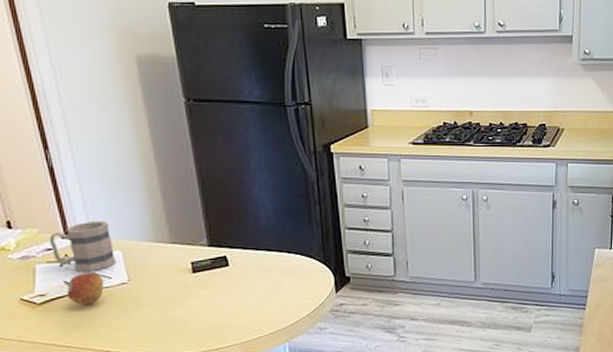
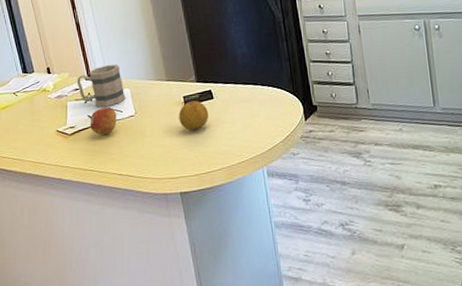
fruit: none [185,267,222,301] -> present [179,100,208,130]

